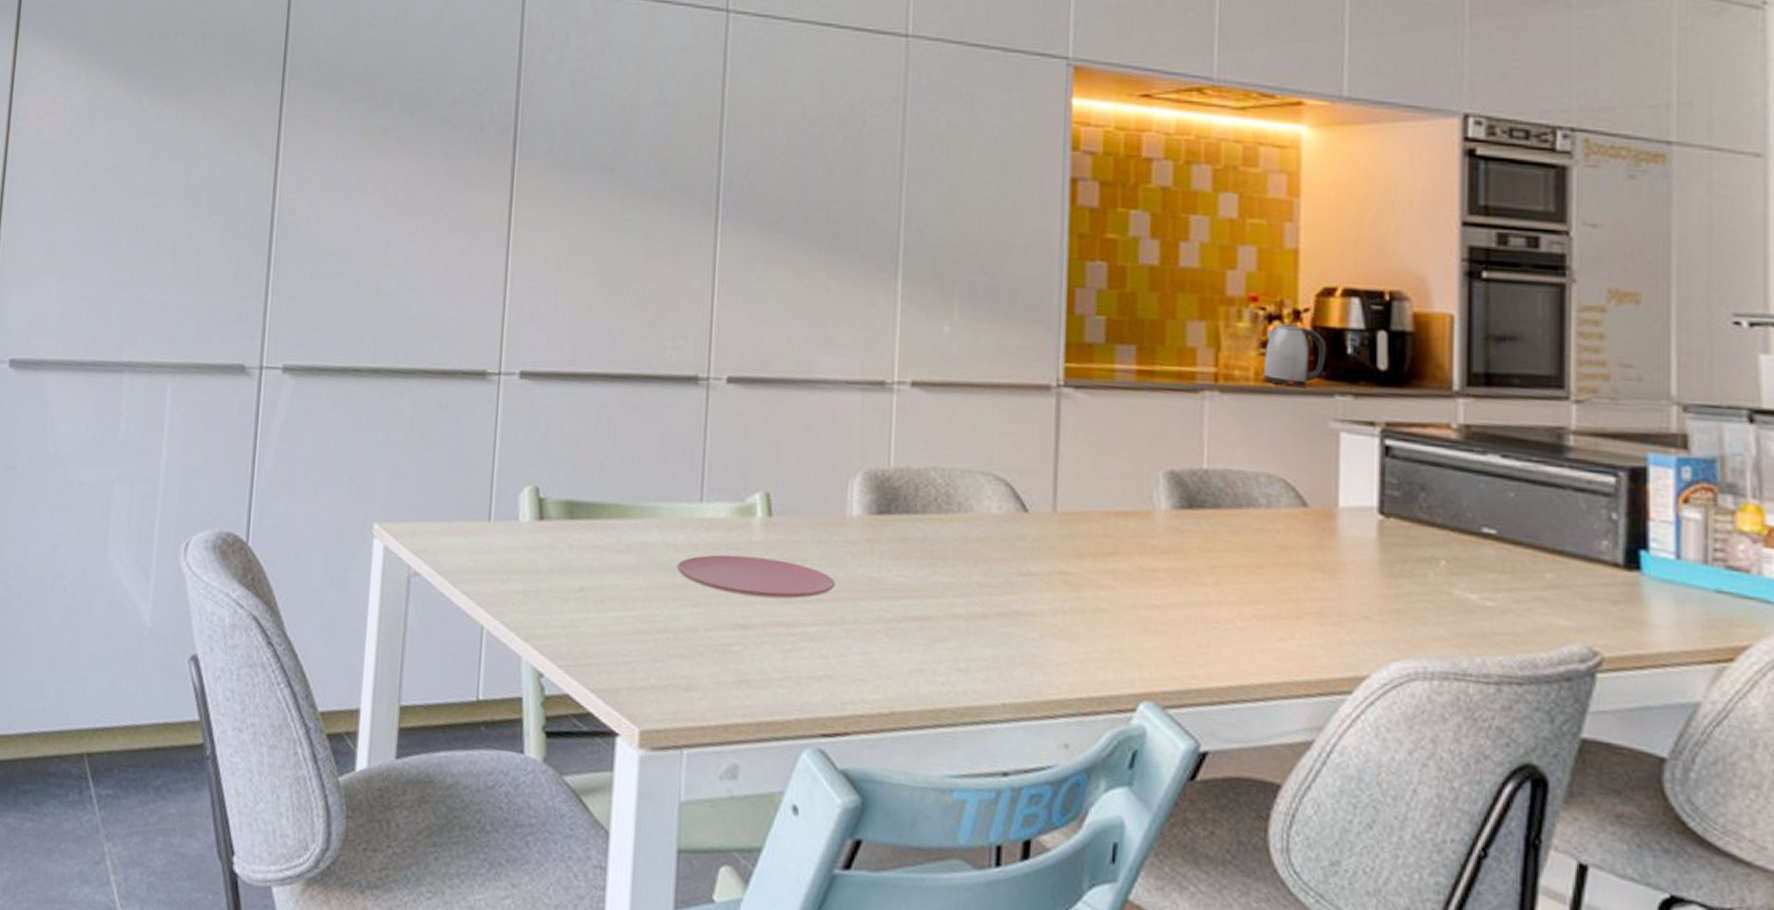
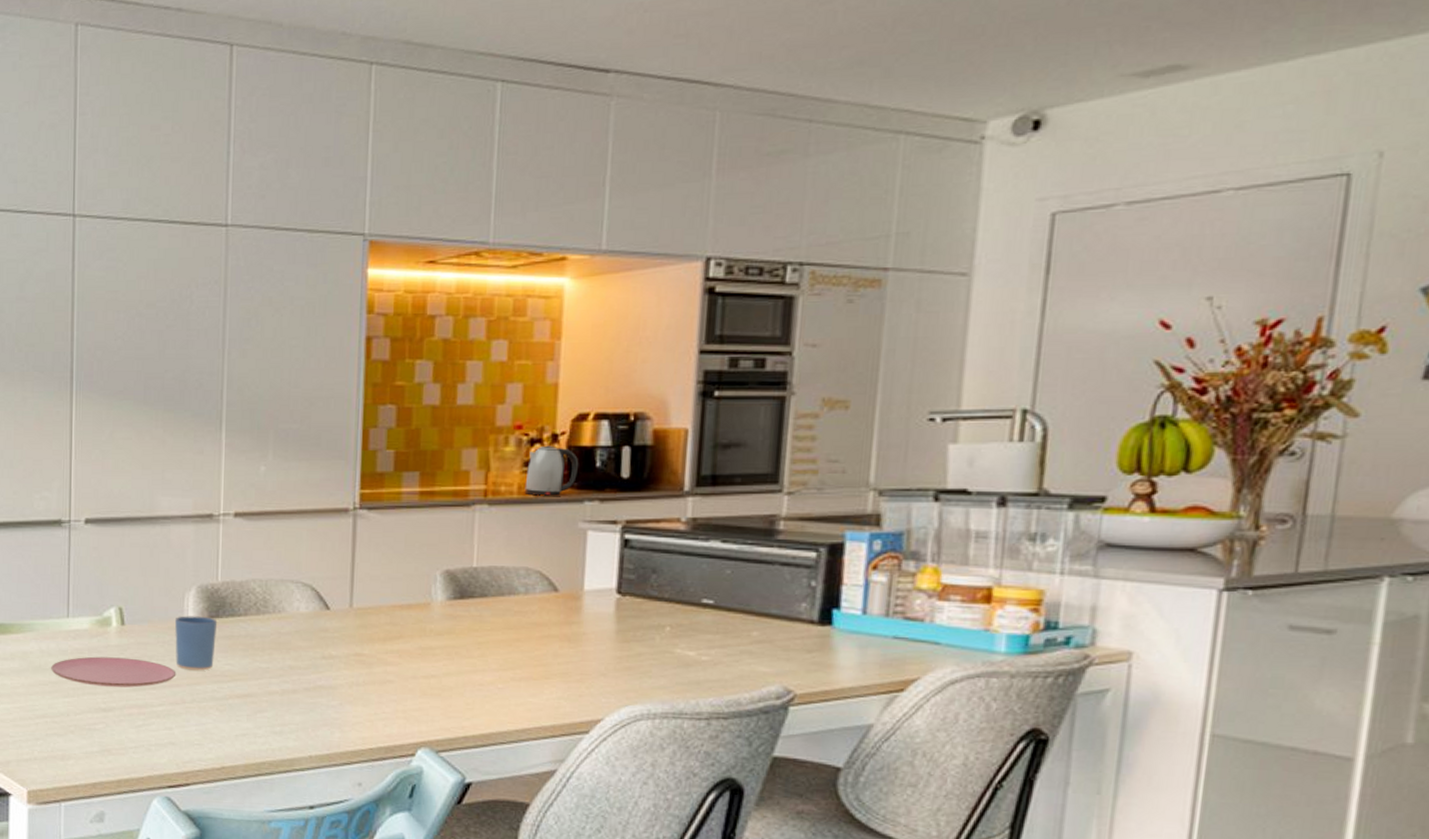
mug: none [834,508,889,582] -> present [174,616,218,671]

